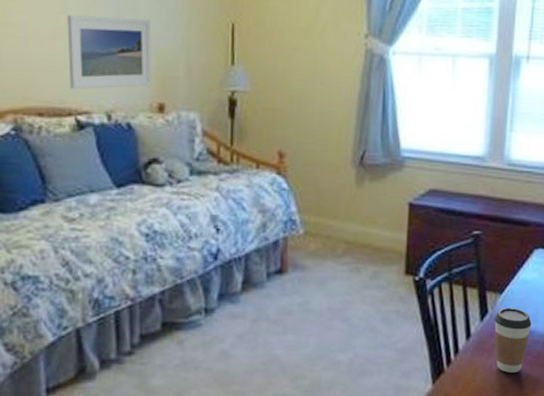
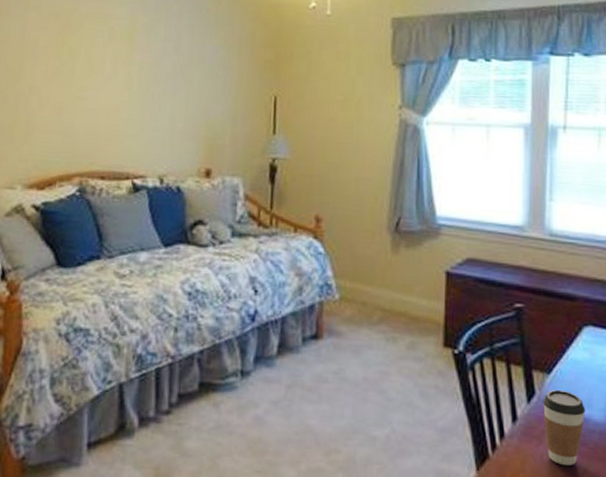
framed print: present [67,15,152,90] -> none [129,90,202,156]

